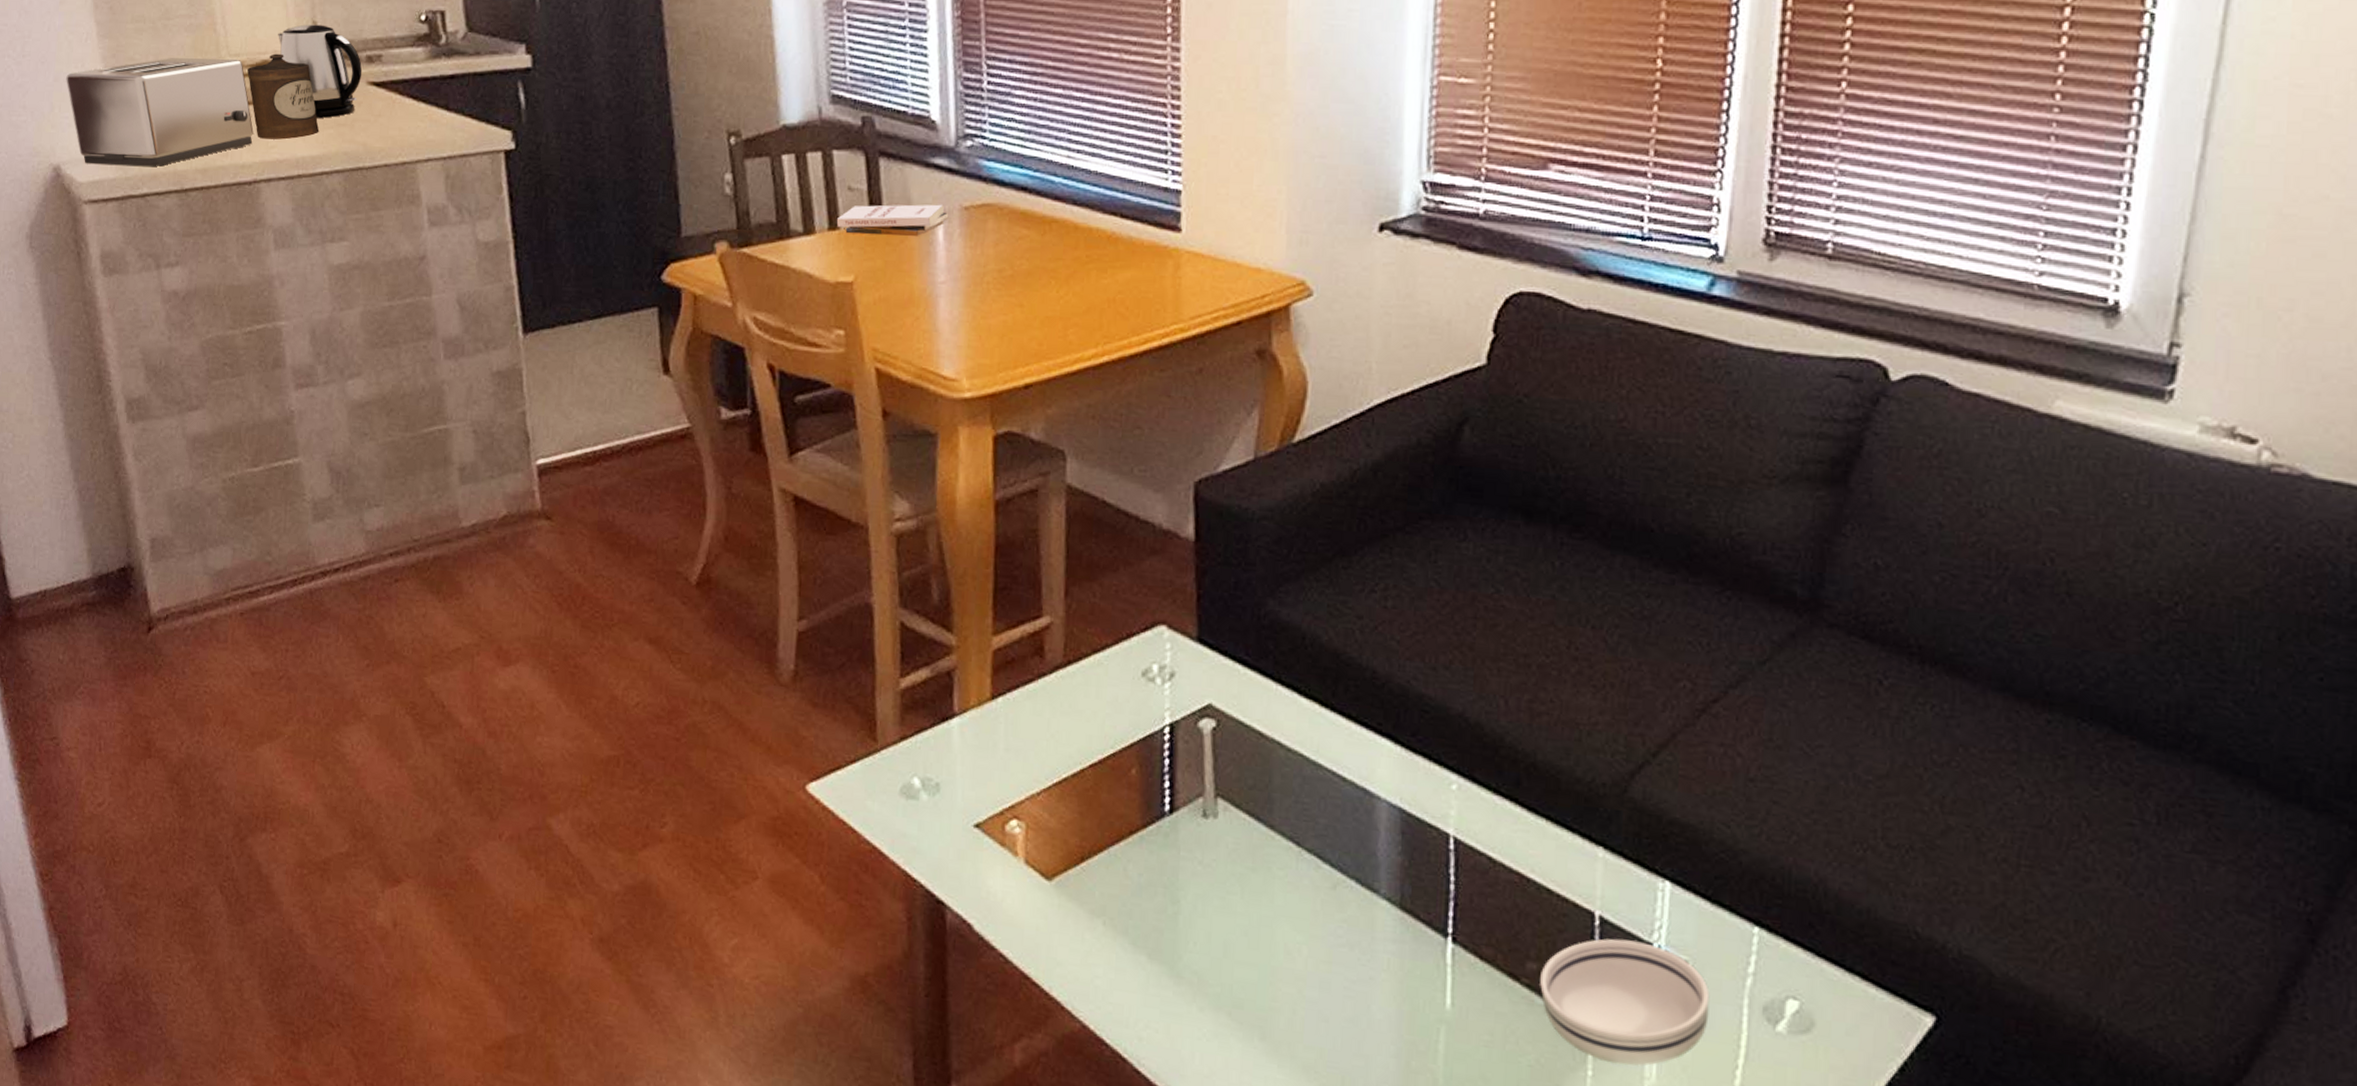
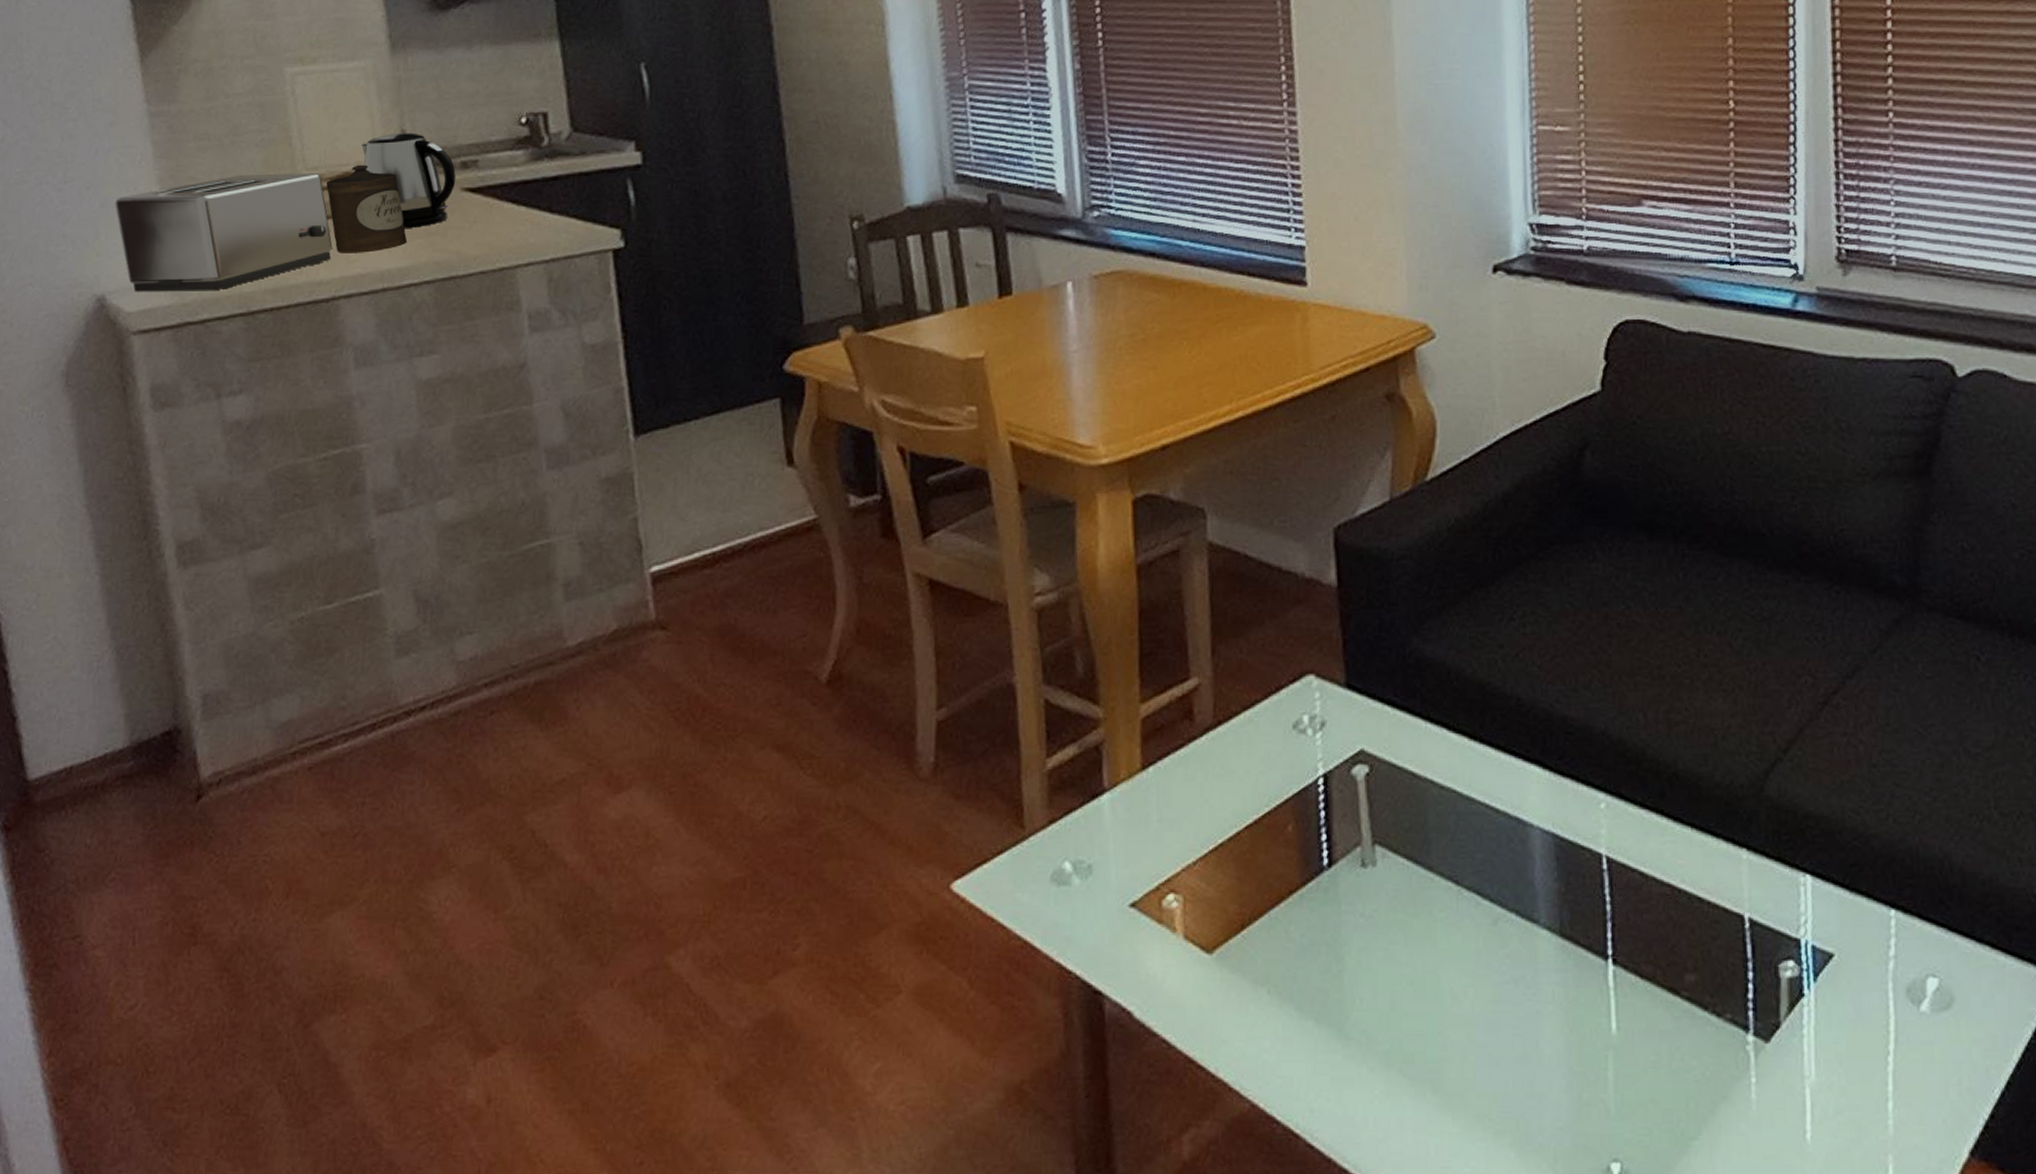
books: present [836,204,949,237] -> none [965,274,1079,310]
bowl: present [1540,938,1710,1067] -> none [1699,939,1858,1067]

